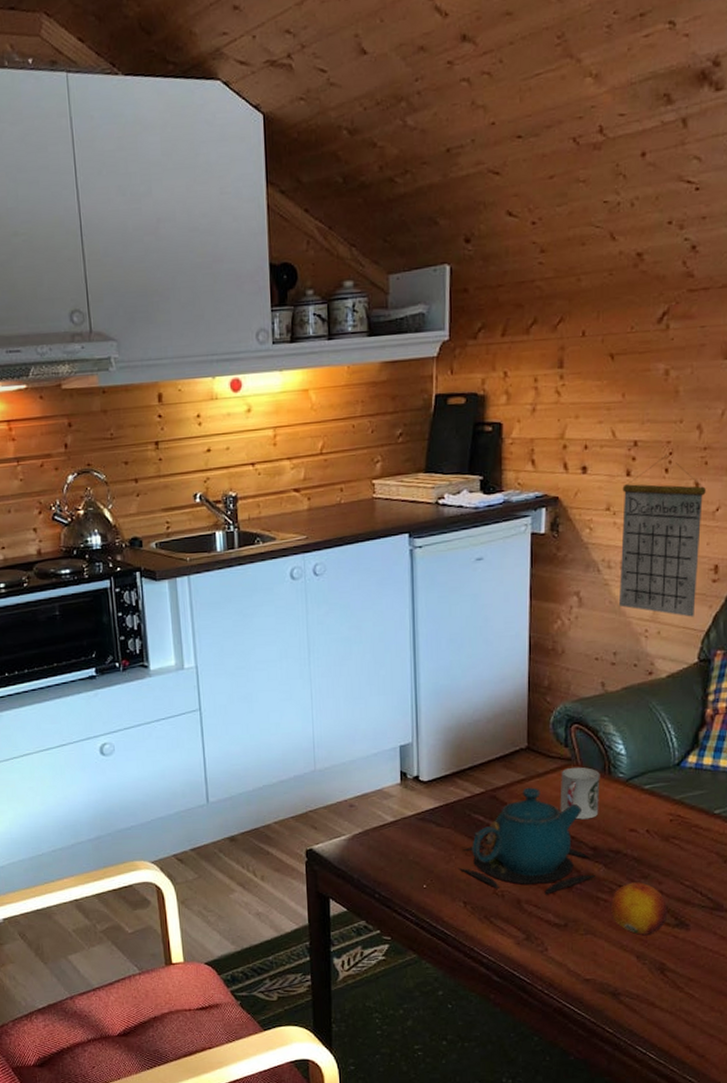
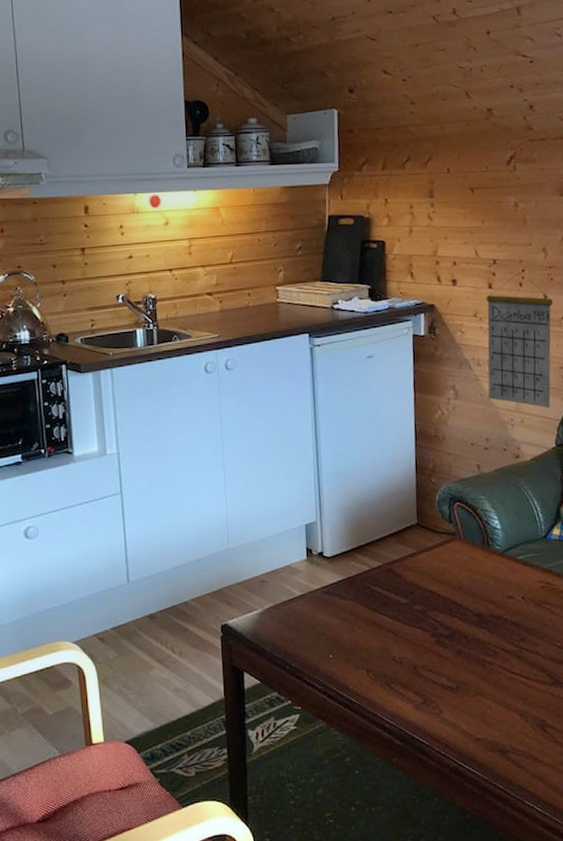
teapot: present [458,787,595,895] -> none [360,560,481,660]
cup: present [560,767,600,820] -> none [447,540,481,589]
fruit: present [611,882,668,935] -> none [496,645,544,694]

